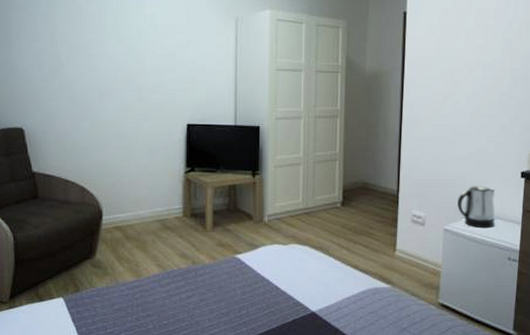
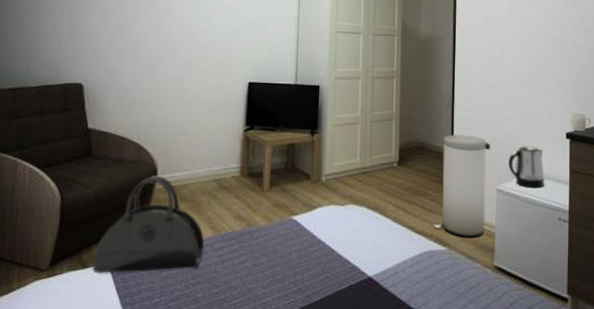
handbag: none [48,216,152,306] -> present [92,175,205,274]
pedal bin: none [376,174,439,277] -> present [433,134,491,239]

